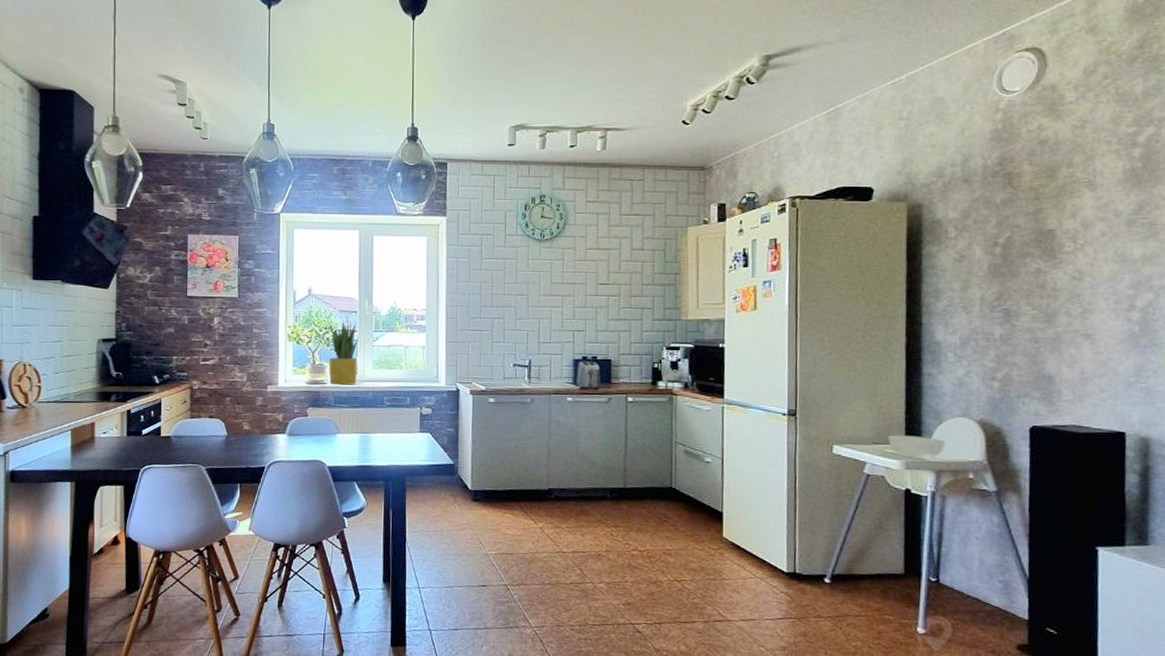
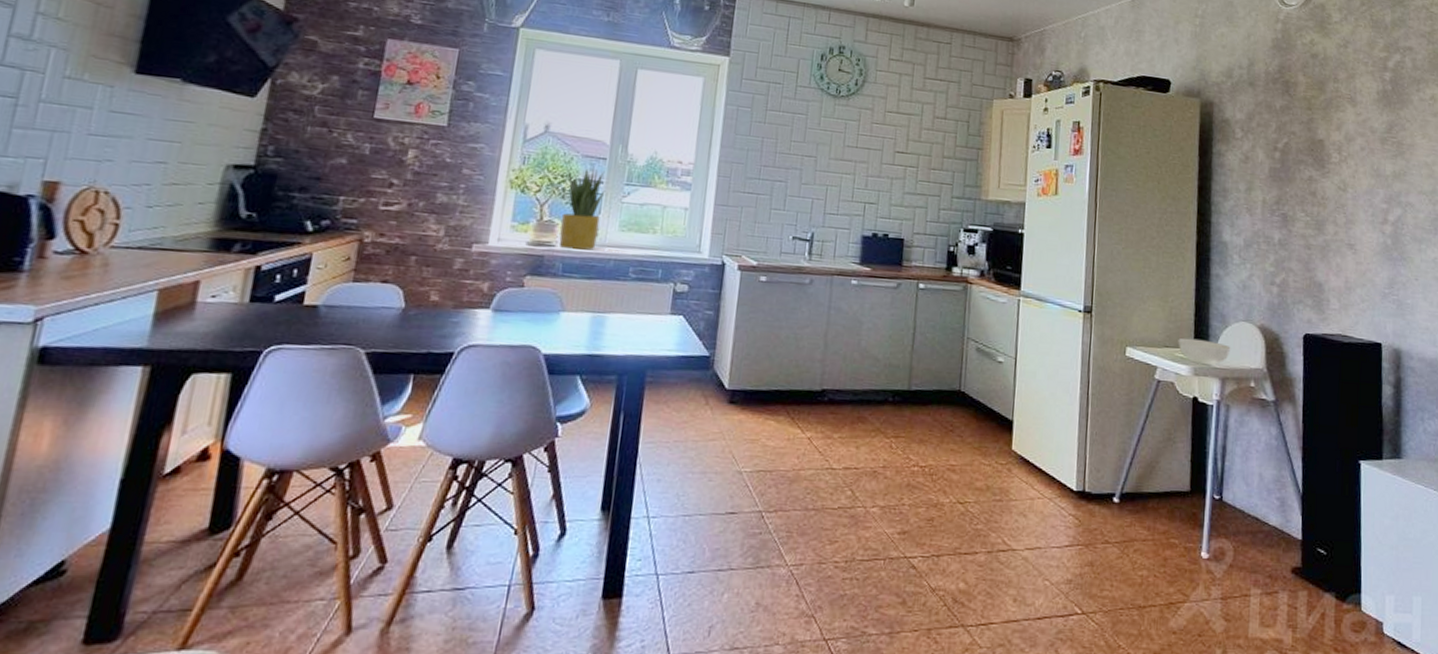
toaster: present [577,361,601,390] -> none [864,238,892,273]

